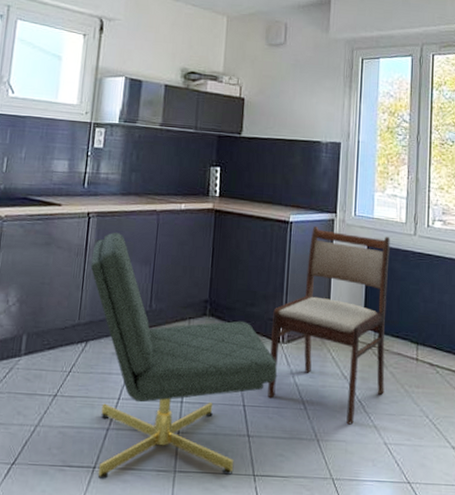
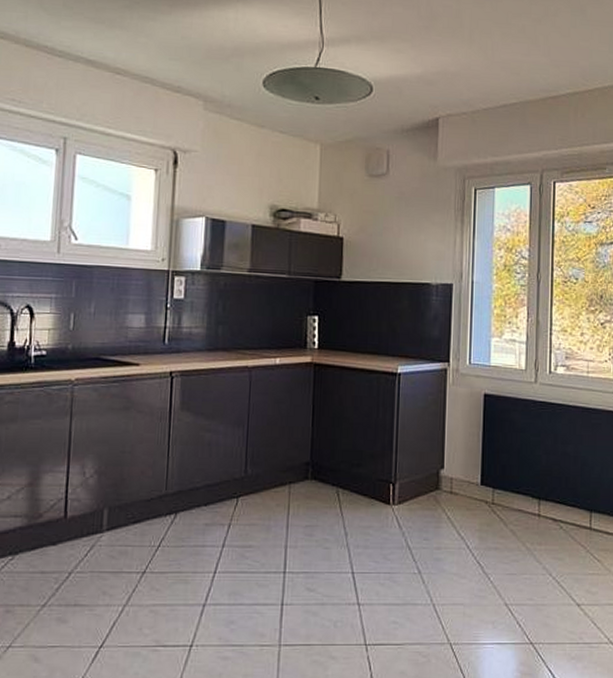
dining chair: present [90,232,278,479] -> none [176,392,389,657]
dining chair: present [268,225,390,425] -> none [378,376,509,587]

